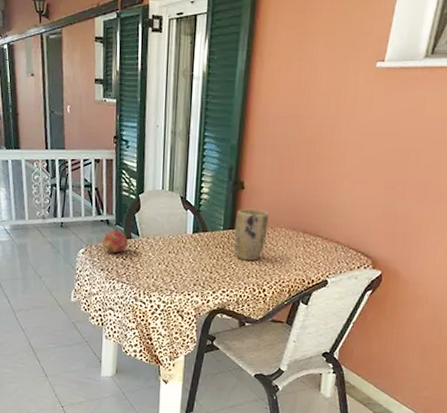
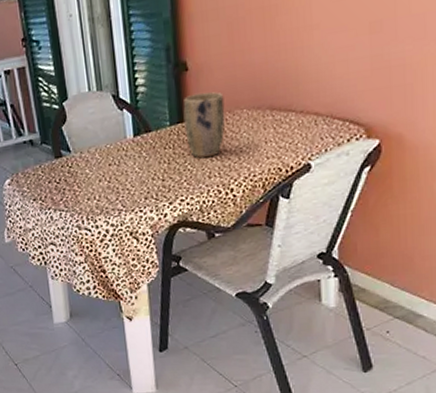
fruit: present [102,230,128,254] -> none [28,149,60,179]

